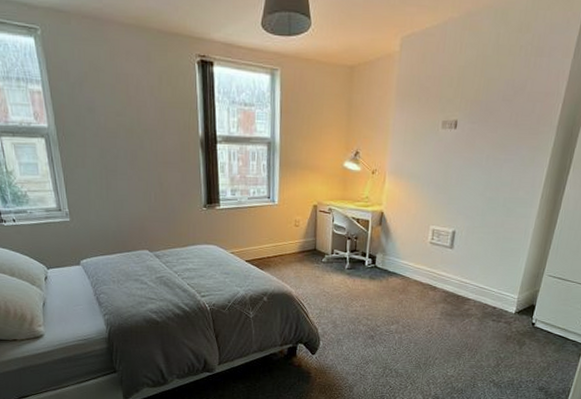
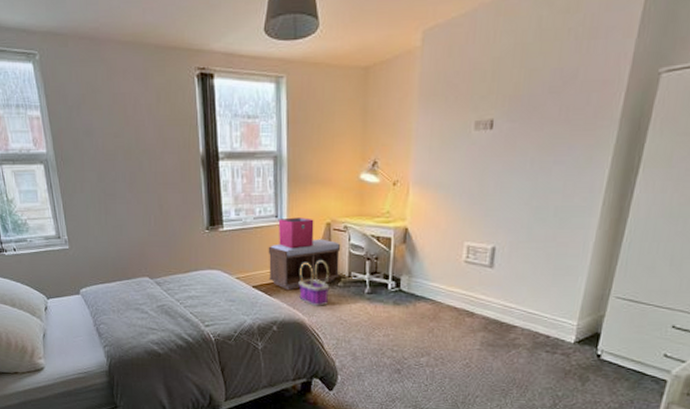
bench: none [260,219,326,265] -> present [268,238,341,291]
storage bin: none [270,199,303,228] -> present [278,217,314,249]
basket: none [287,239,315,280] -> present [298,260,330,306]

